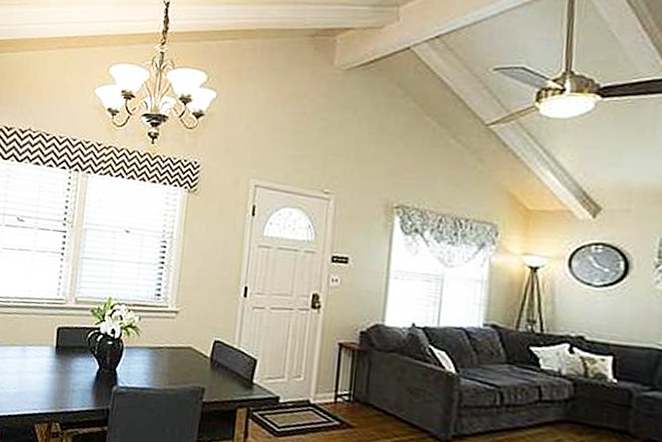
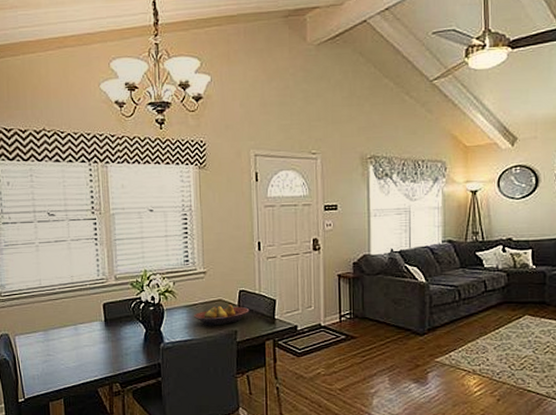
fruit bowl: none [156,354,224,379] -> present [194,304,250,326]

